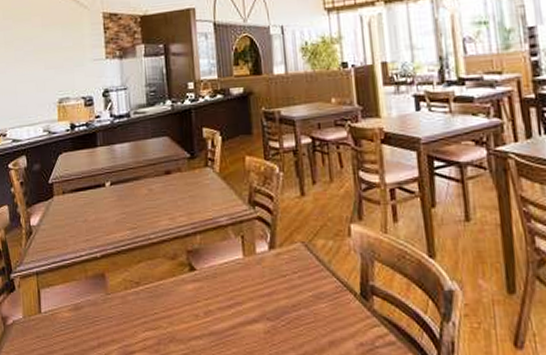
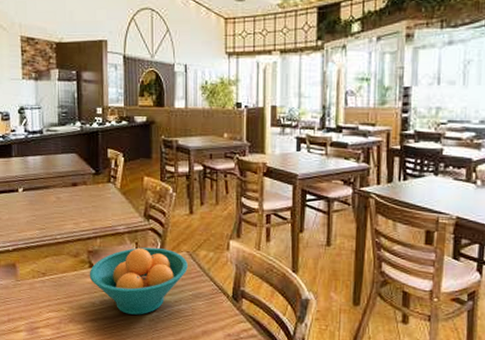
fruit bowl: none [189,241,305,327] -> present [89,247,188,315]

